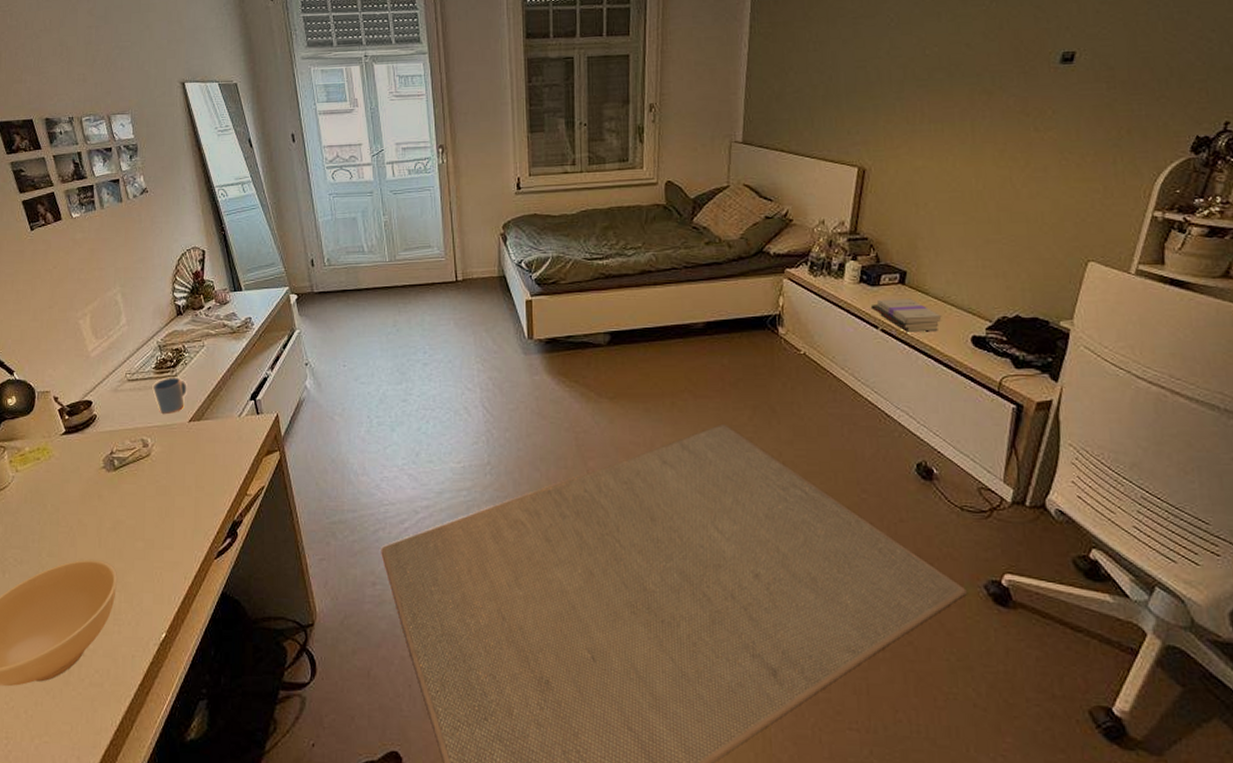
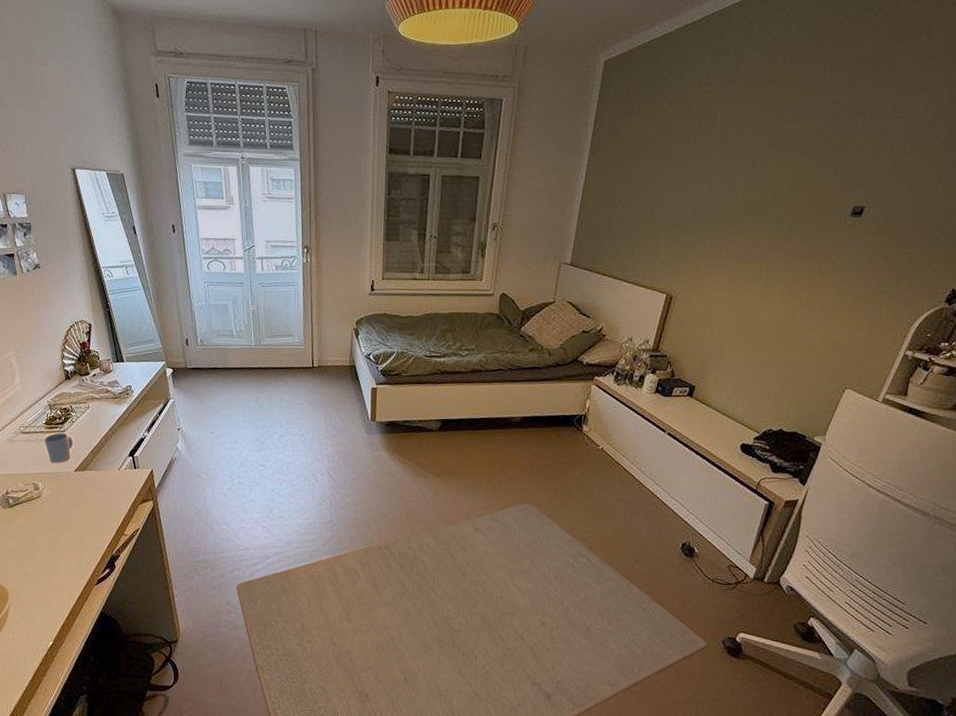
books: present [870,298,942,332] -> none [661,408,719,438]

